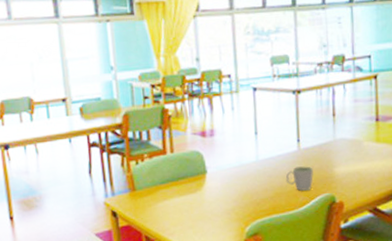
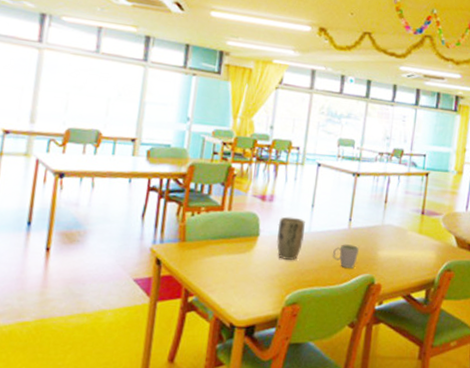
plant pot: none [223,148,253,192] -> present [277,216,305,260]

